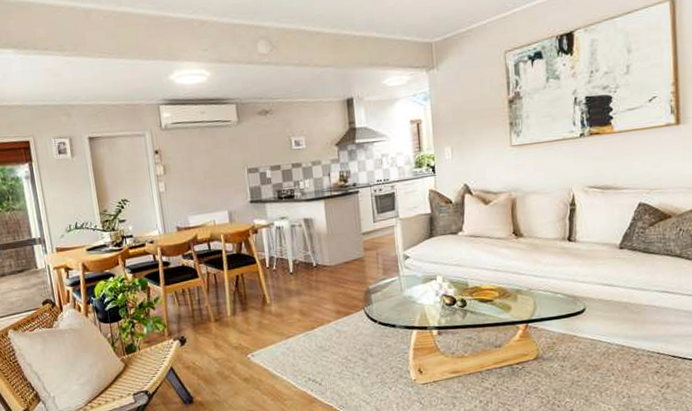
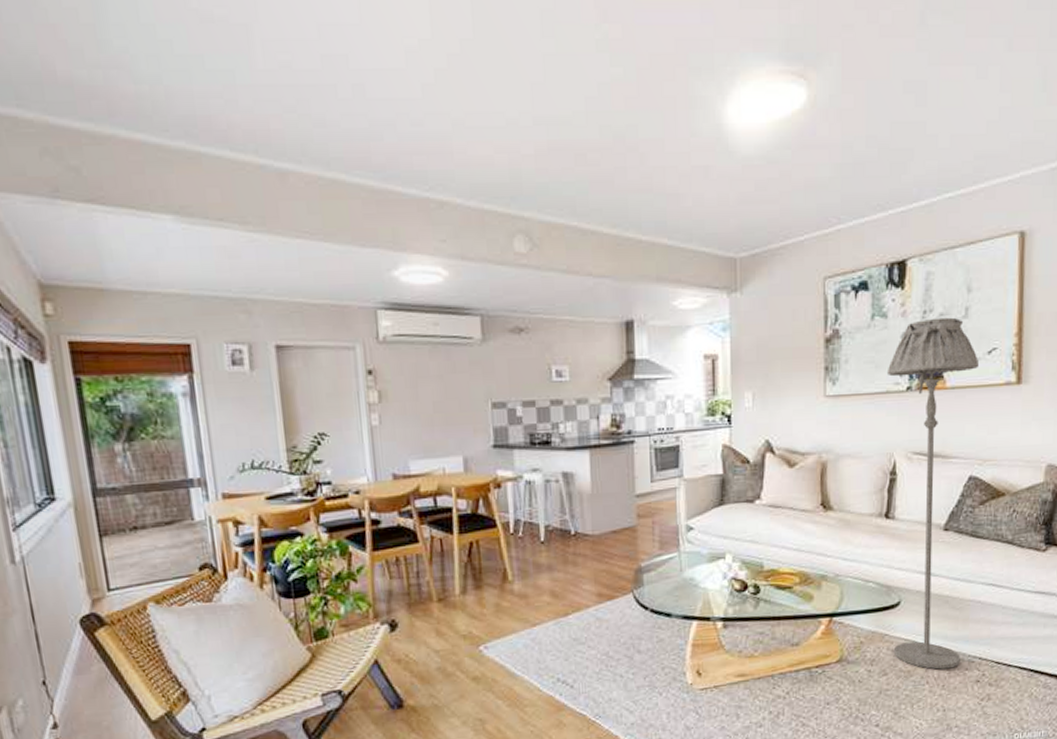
floor lamp: none [562,74,642,363] -> present [886,317,980,670]

